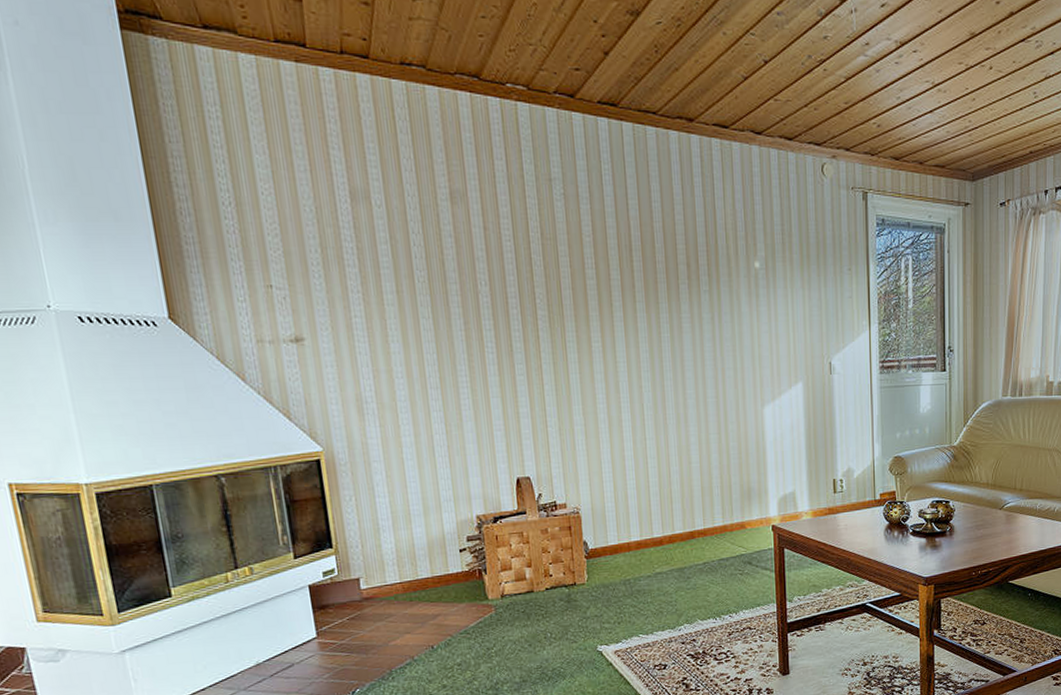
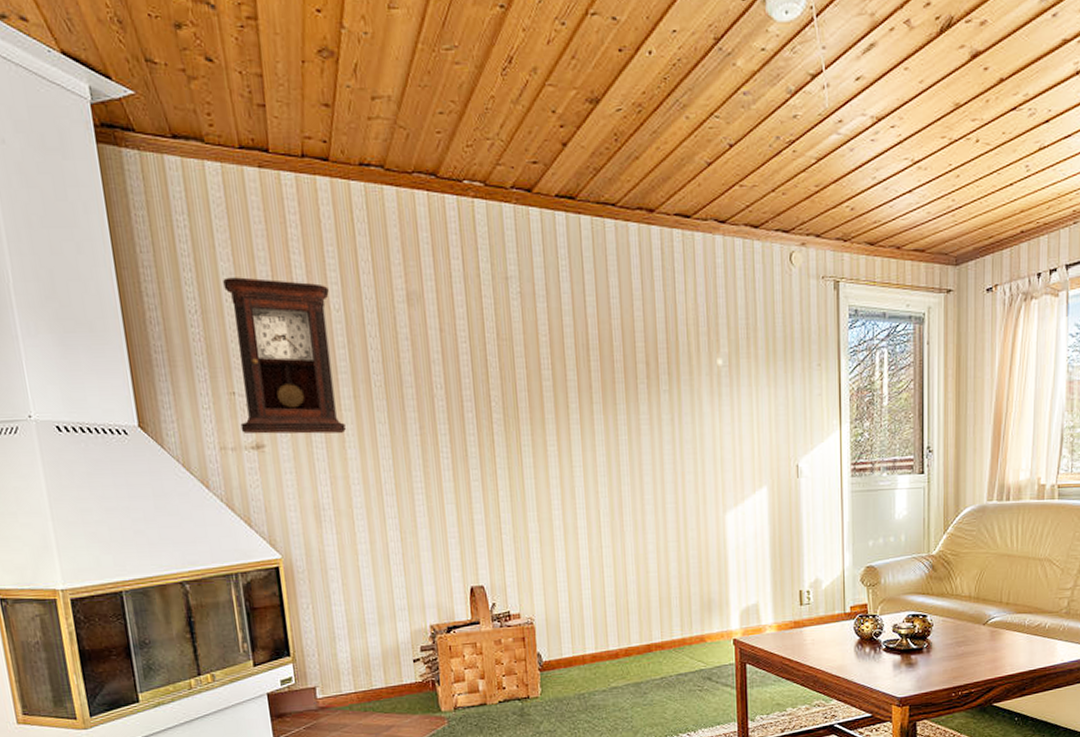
pendulum clock: none [258,170,389,328] -> present [223,277,346,434]

